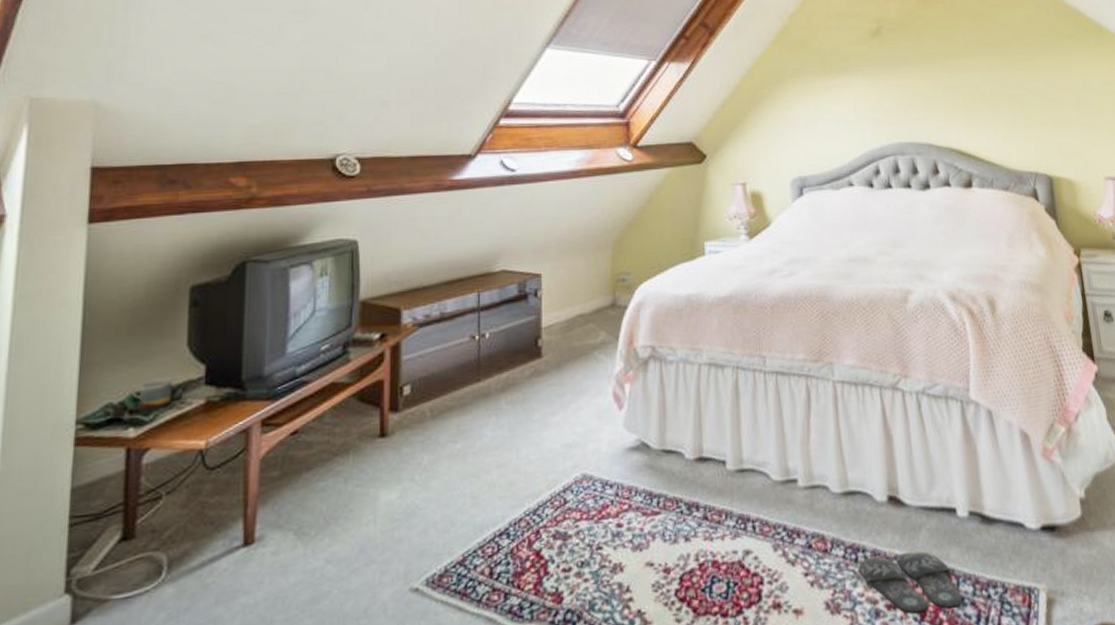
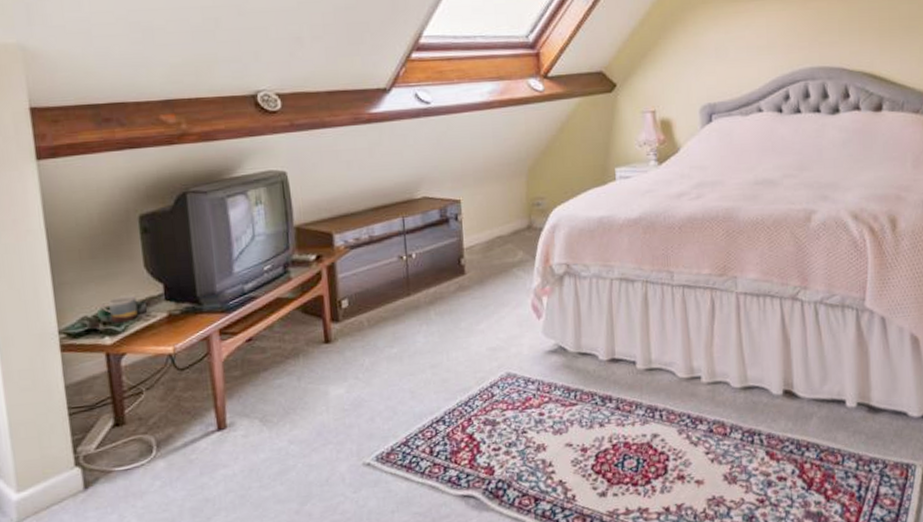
slippers: present [859,551,962,614] -> none [755,435,846,484]

